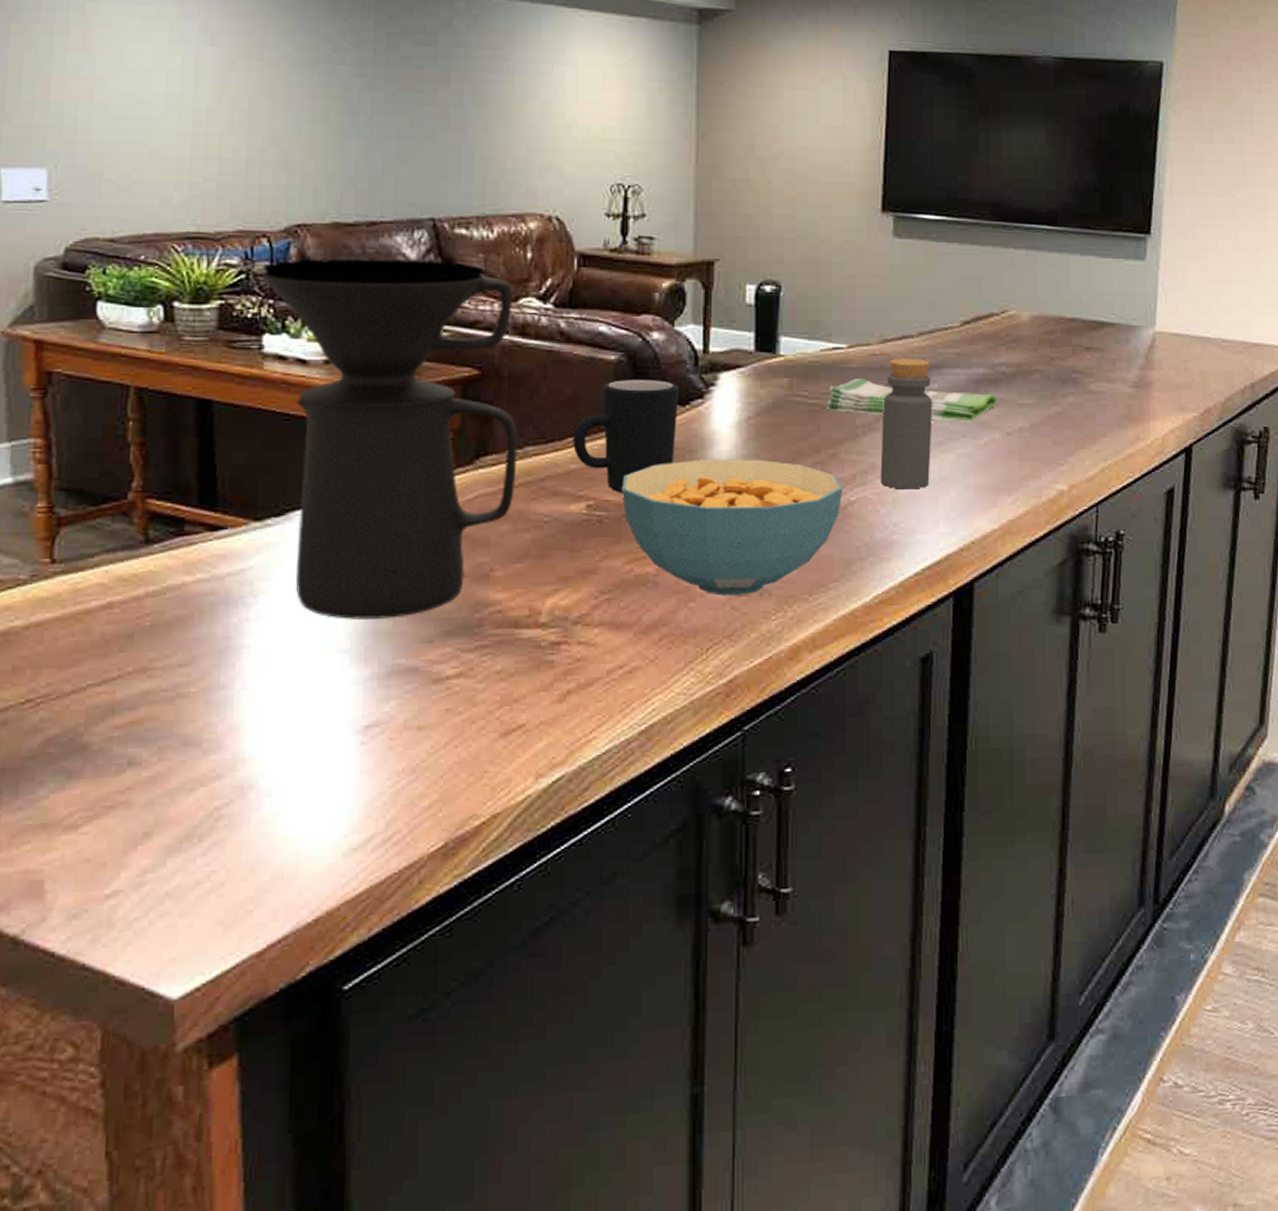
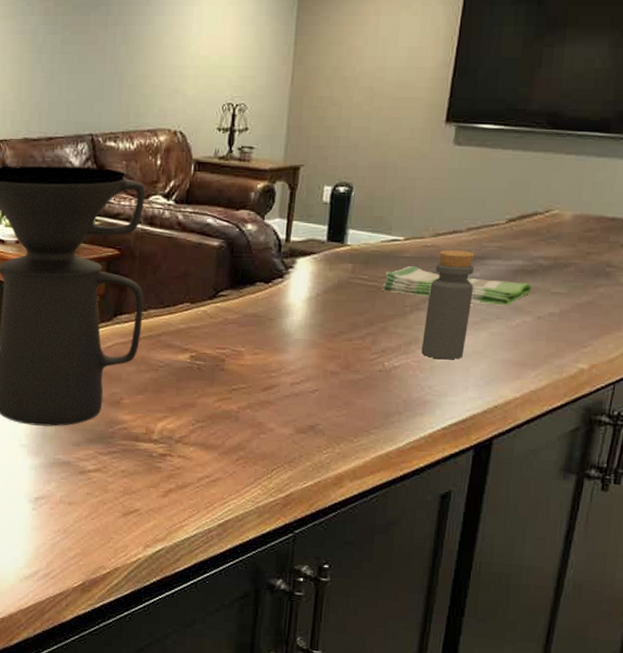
mug: present [573,380,680,493] -> none [183,261,266,349]
cereal bowl: present [622,459,843,596] -> none [216,325,390,433]

